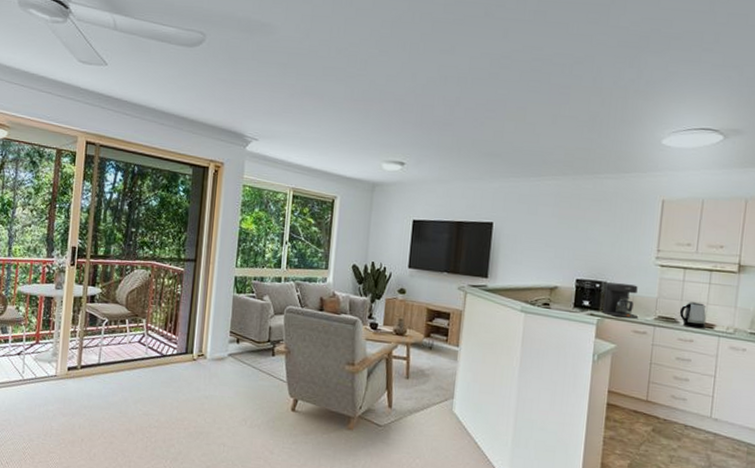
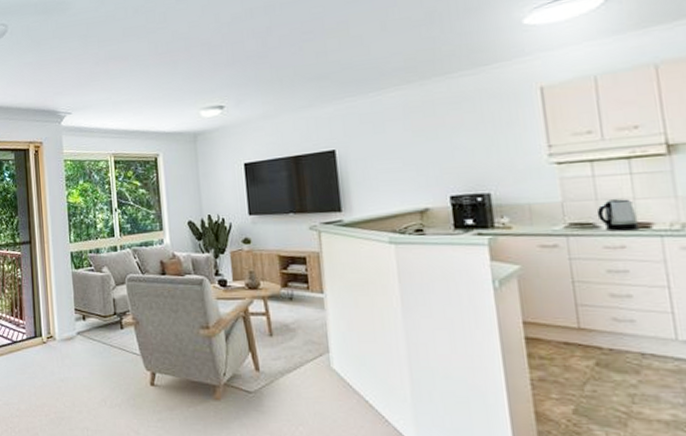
coffee maker: present [602,282,639,319] -> none [488,191,543,232]

